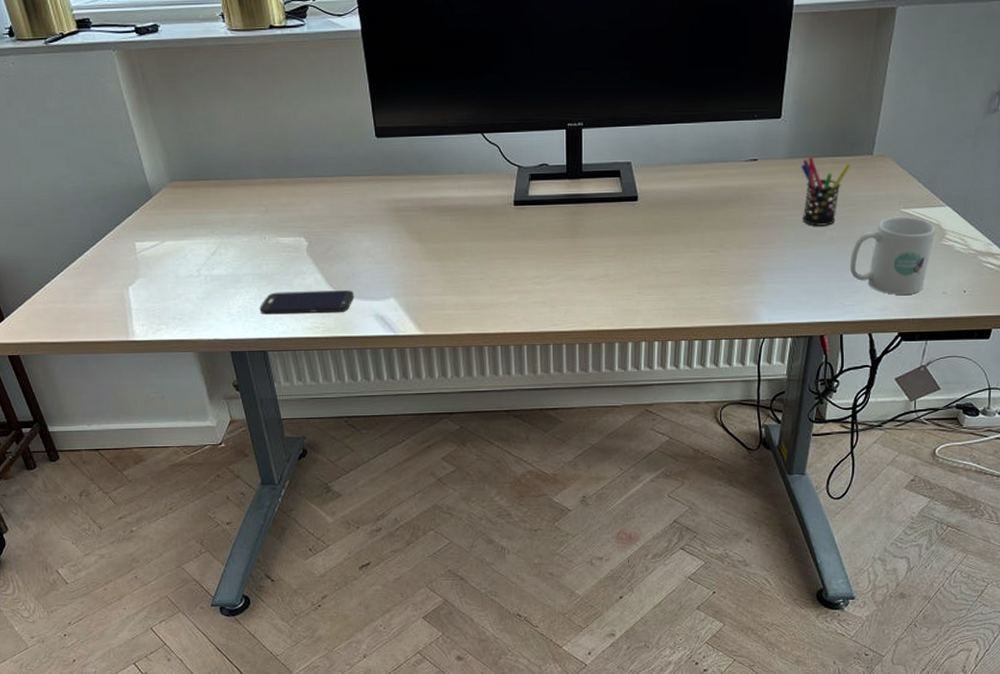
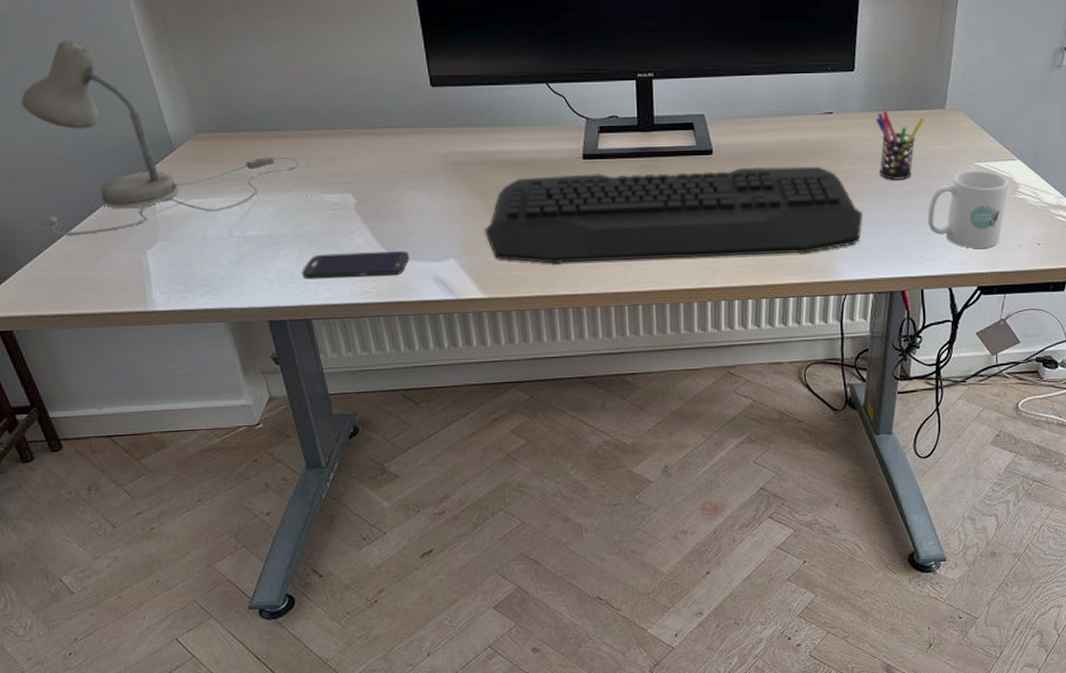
desk lamp: none [25,99,260,273] -> present [20,40,301,235]
keyboard: none [422,212,784,305] -> present [485,166,863,265]

